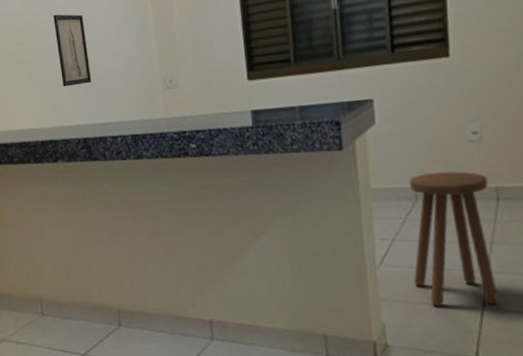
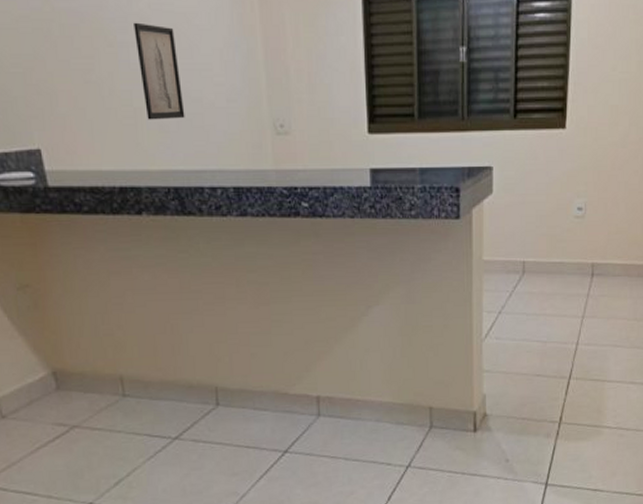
stool: present [410,171,499,307] -> none [514,246,586,377]

